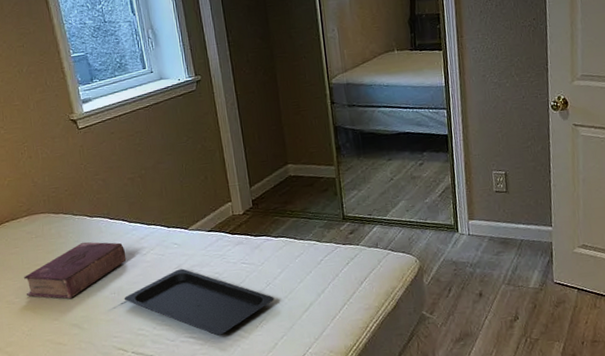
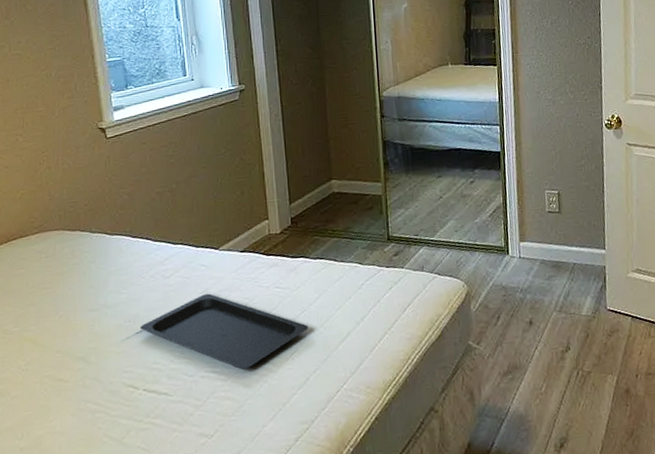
book: present [24,241,127,299] -> none [27,262,147,328]

